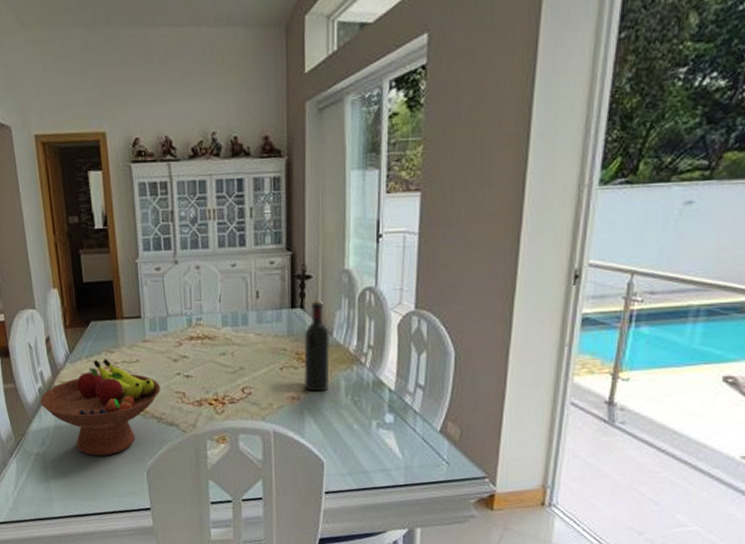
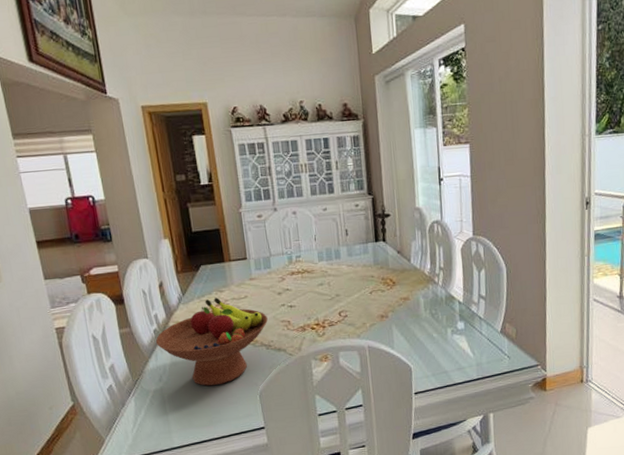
wine bottle: present [303,301,331,392] -> none [388,234,411,310]

